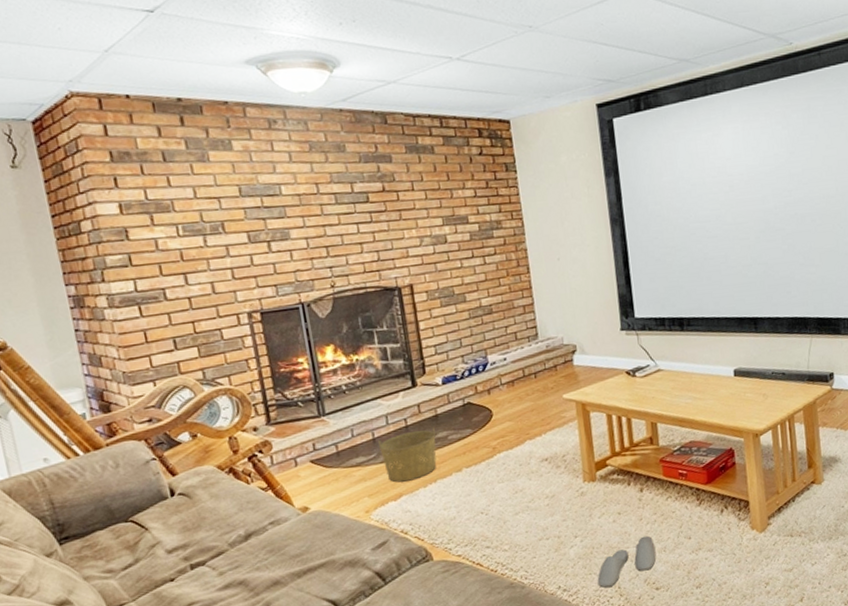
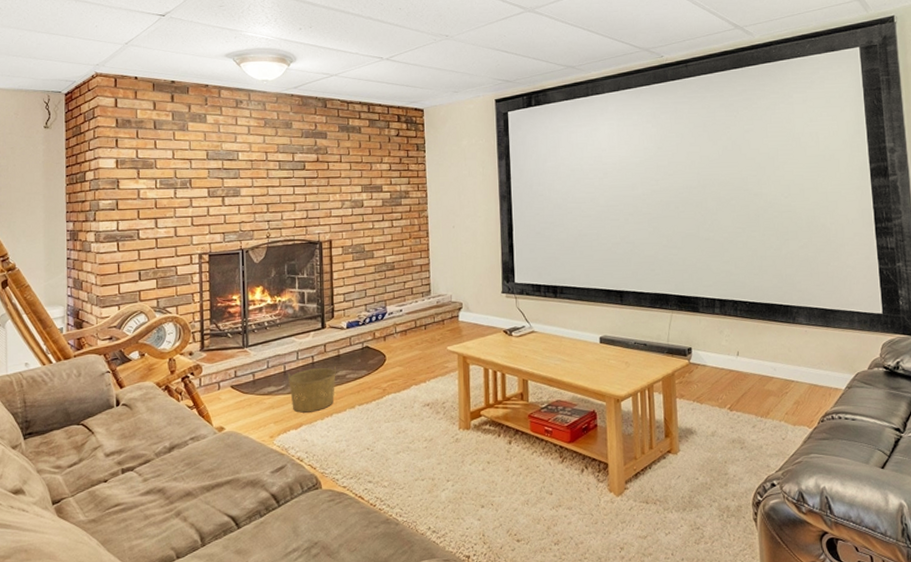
slippers: present [597,535,656,588] -> none [464,487,519,534]

